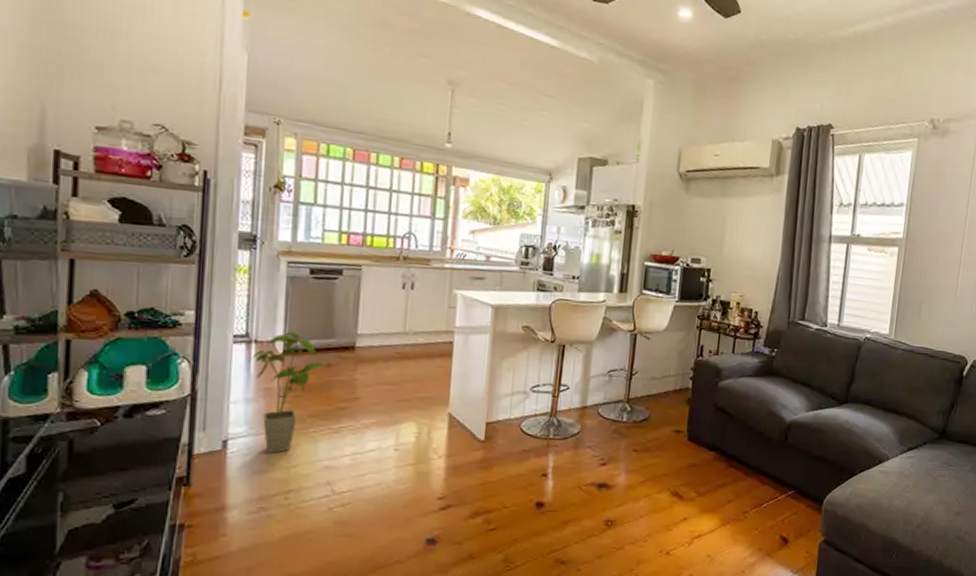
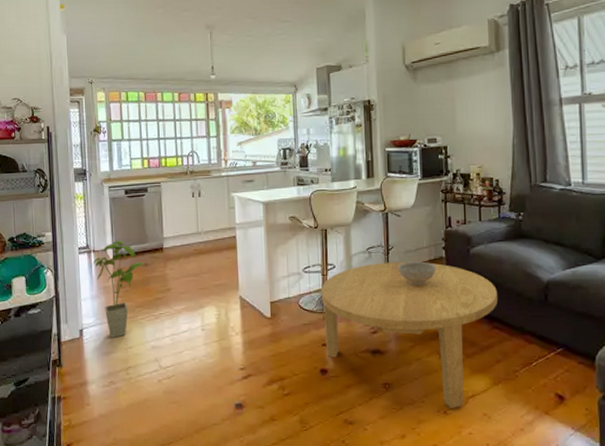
coffee table: none [545,388,739,549] -> present [320,261,497,408]
decorative bowl: none [639,389,681,416] -> present [398,261,436,285]

